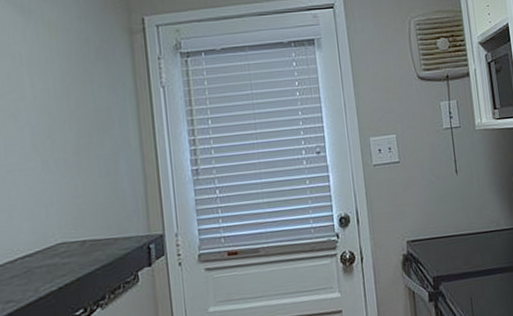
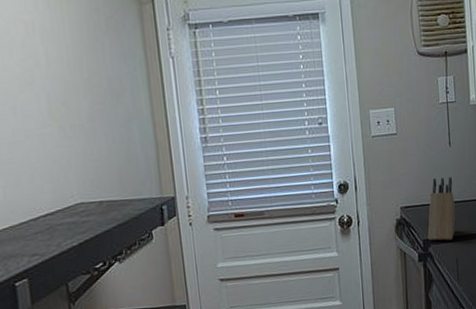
knife block: none [437,207,467,278] -> present [428,177,455,241]

